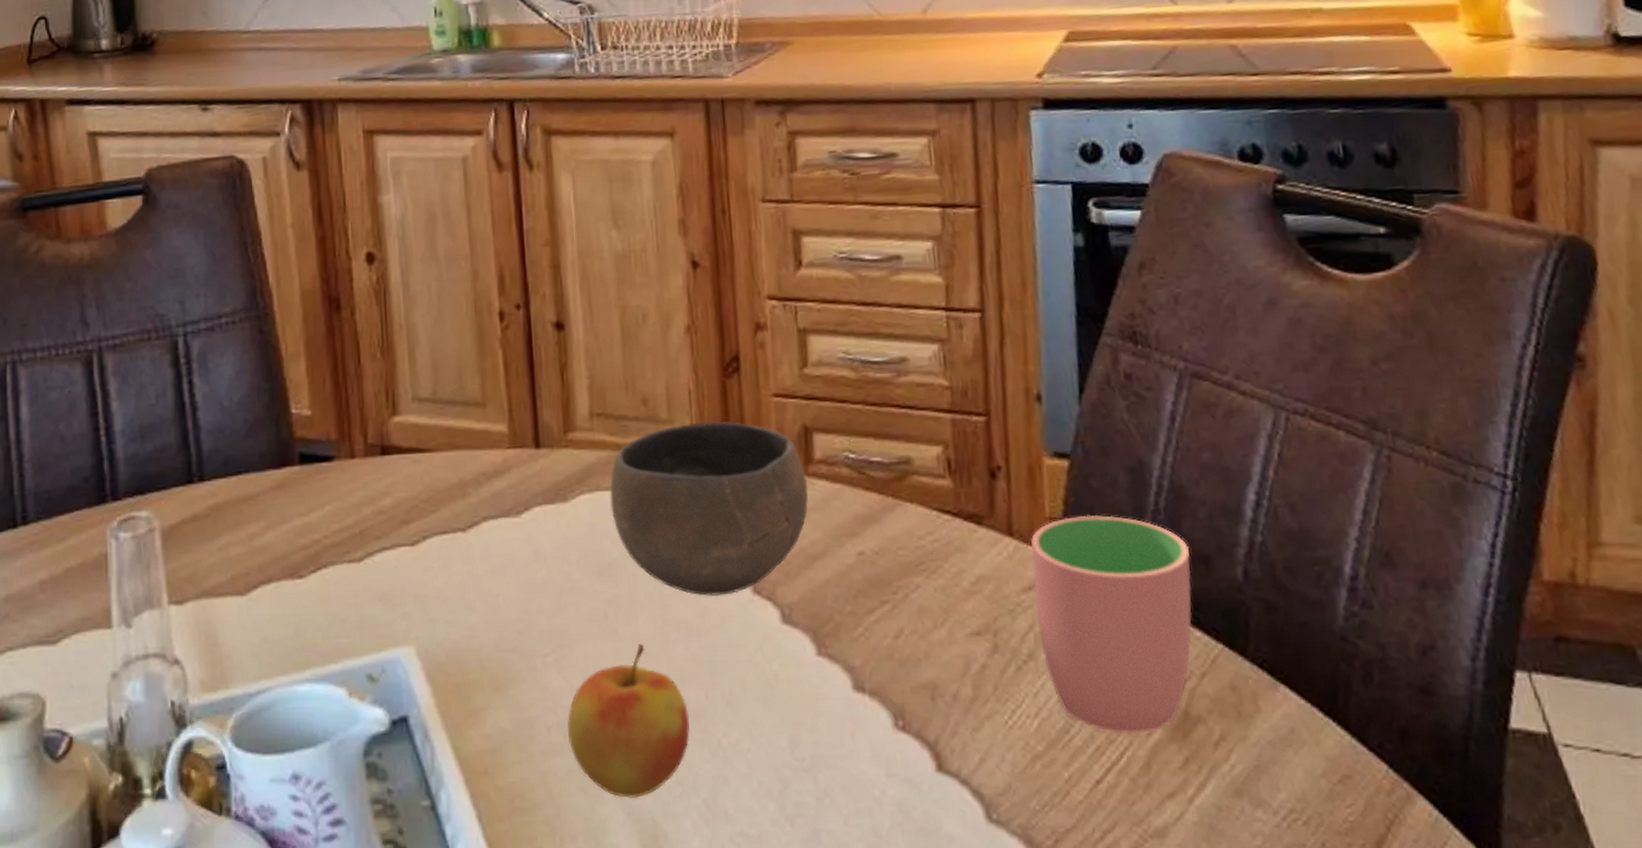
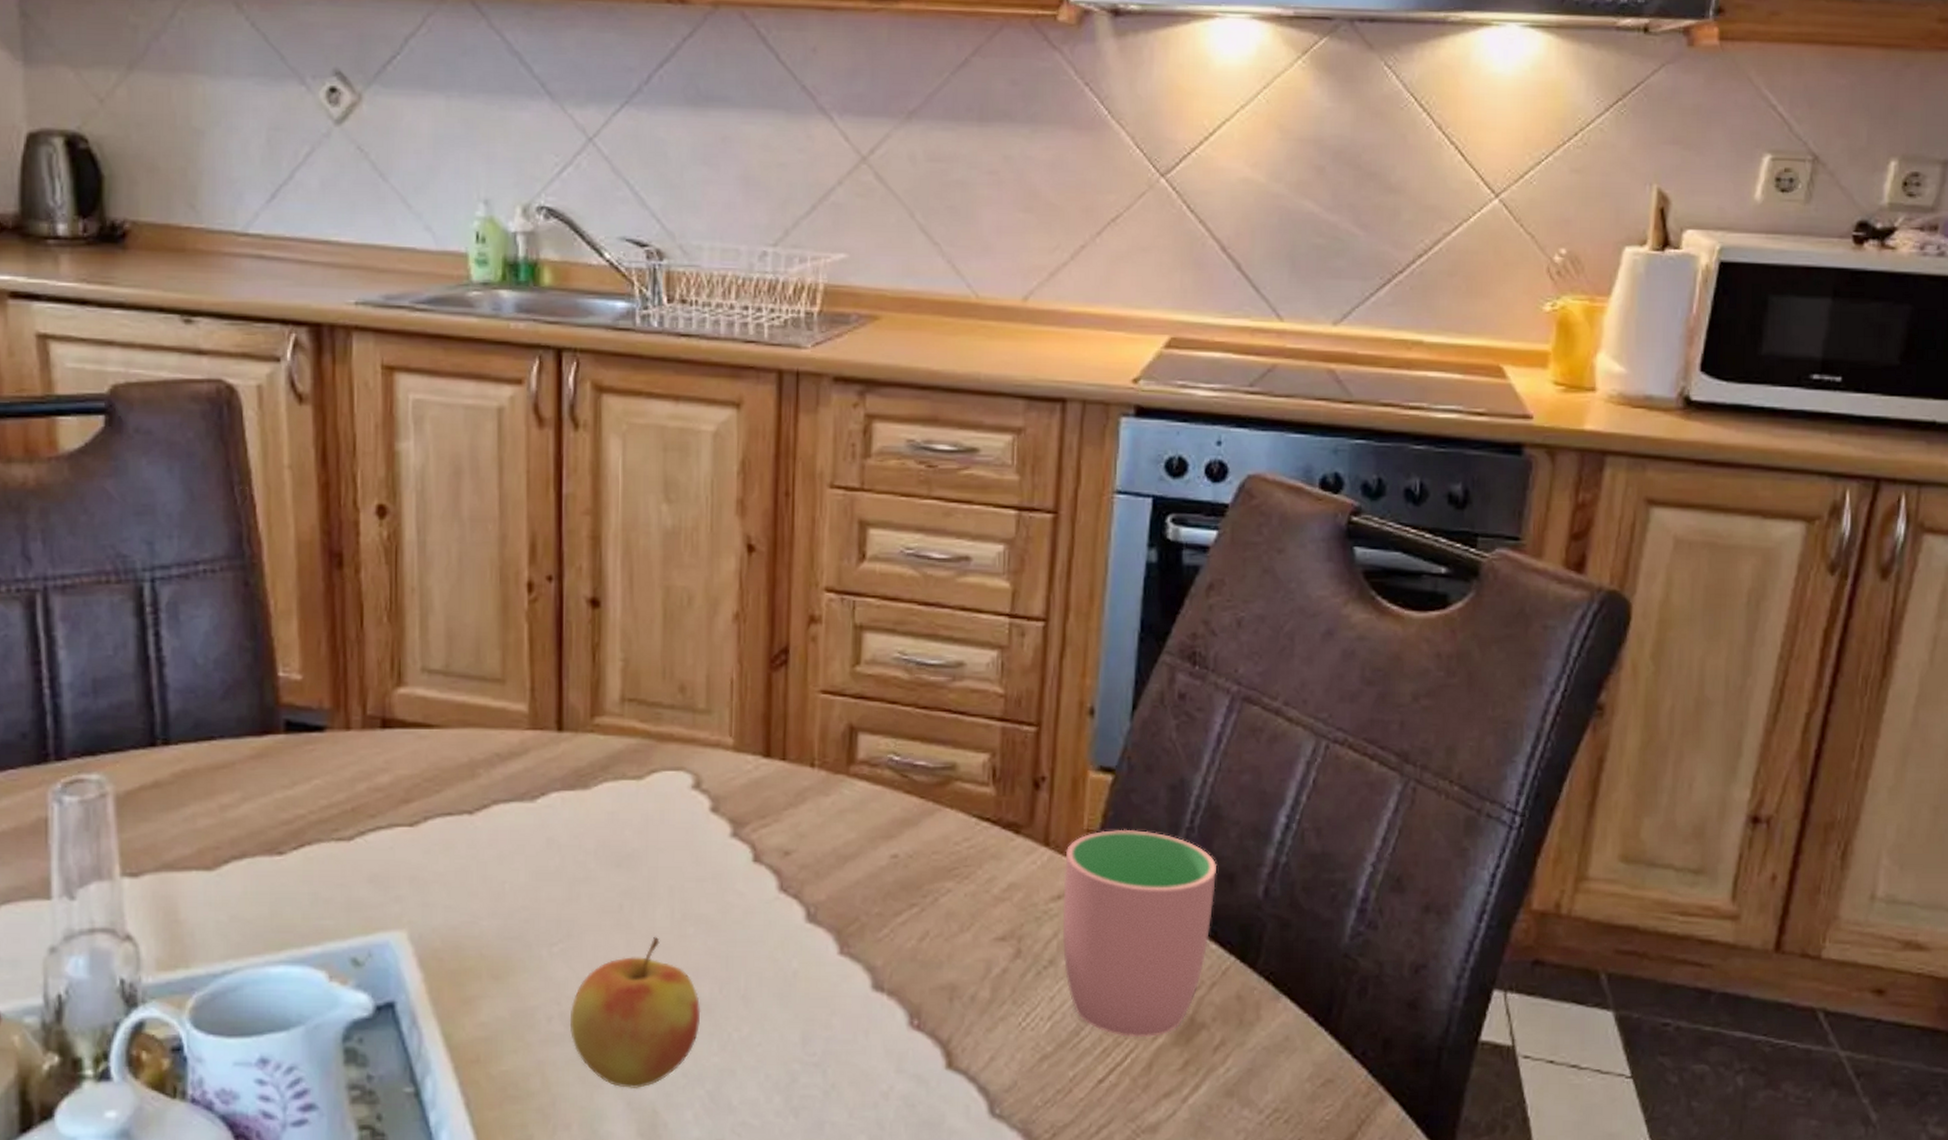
bowl: present [610,421,809,596] -> none [636,714,848,892]

